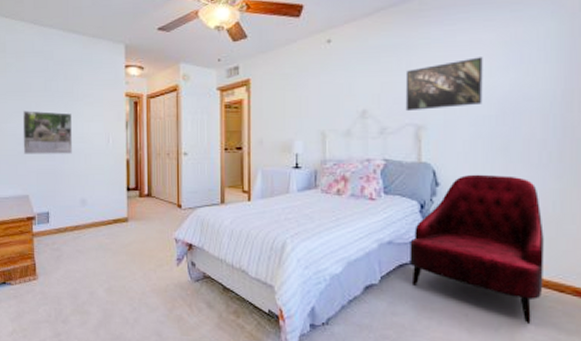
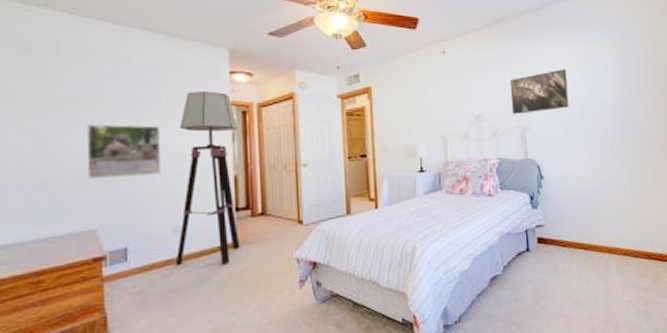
floor lamp: none [82,83,130,235] -> present [175,91,240,265]
armchair: present [410,174,544,325] -> none [525,165,625,289]

